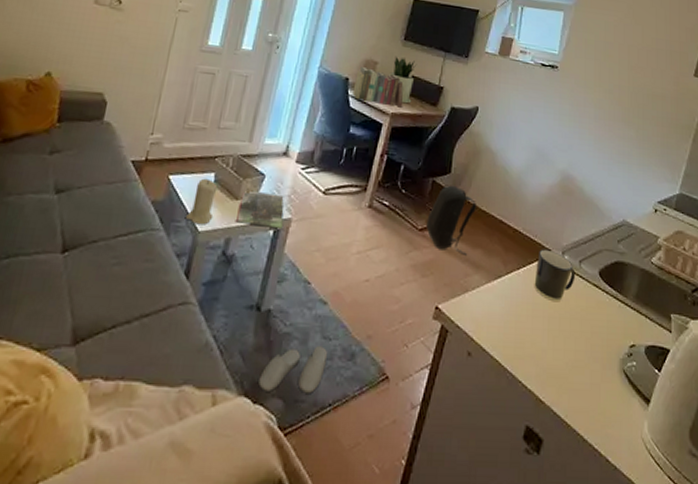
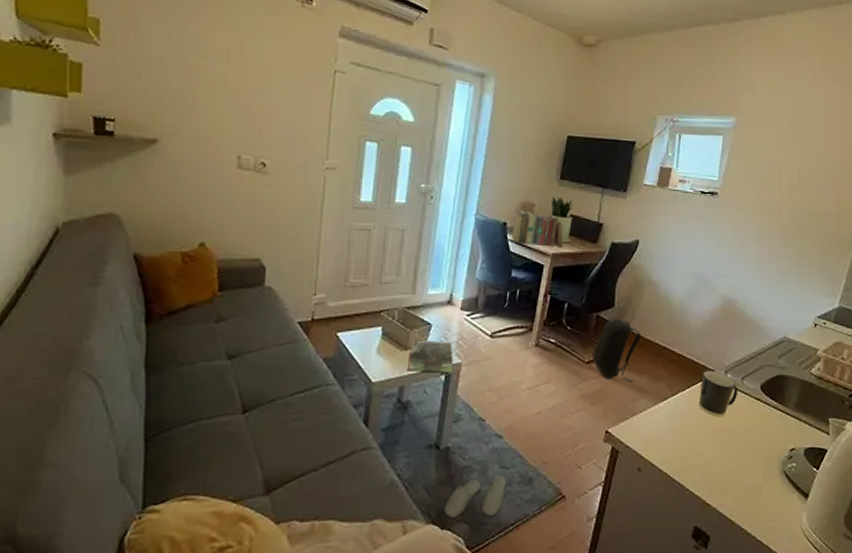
candle: present [186,178,218,225] -> none [359,332,386,377]

